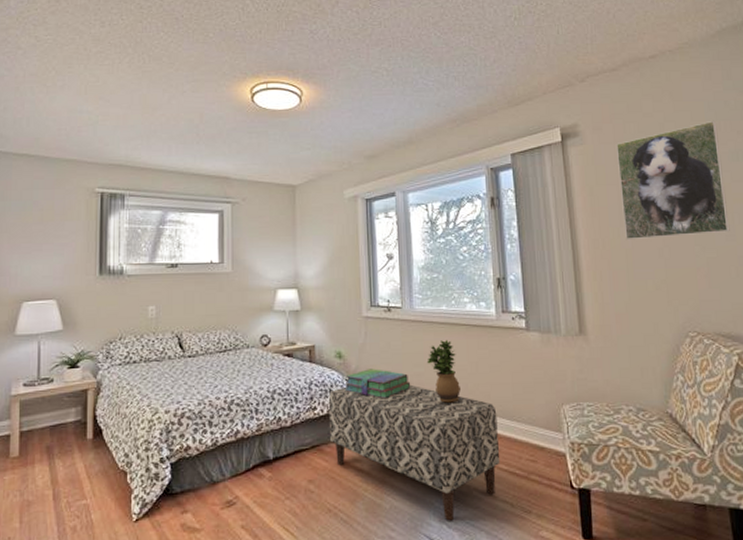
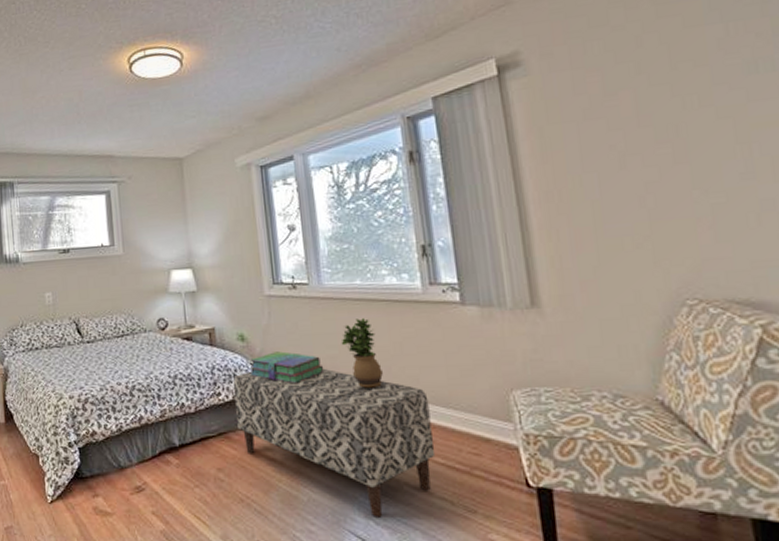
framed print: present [616,120,730,240] -> none [574,22,747,190]

